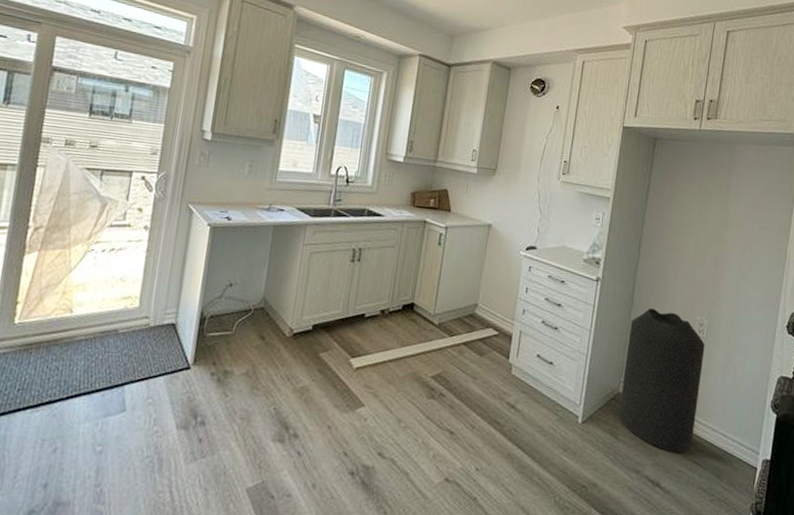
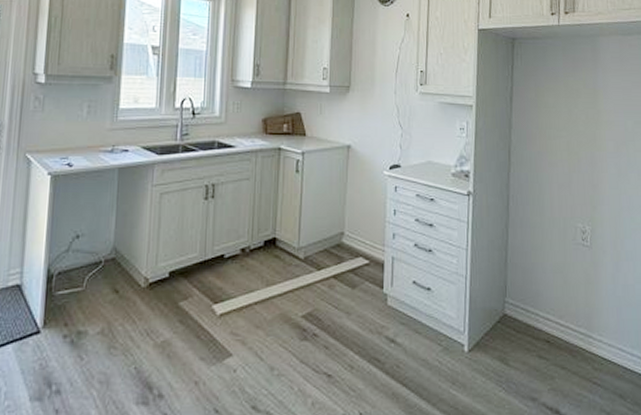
trash can: present [619,308,705,452] -> none [506,220,591,373]

